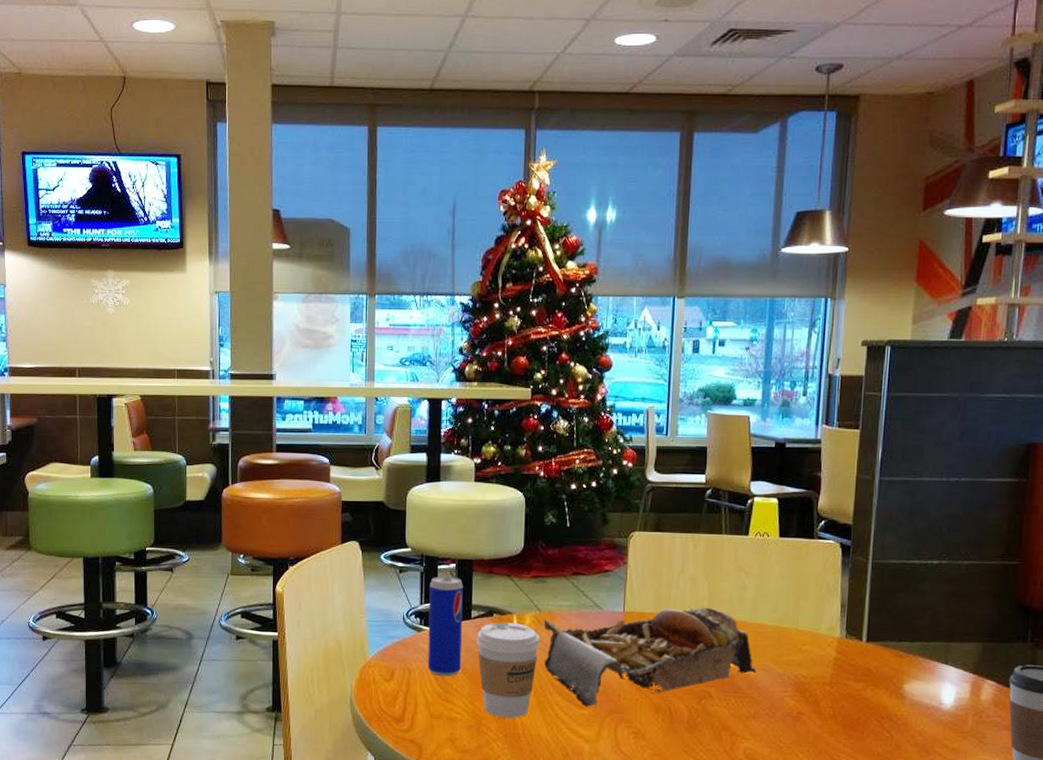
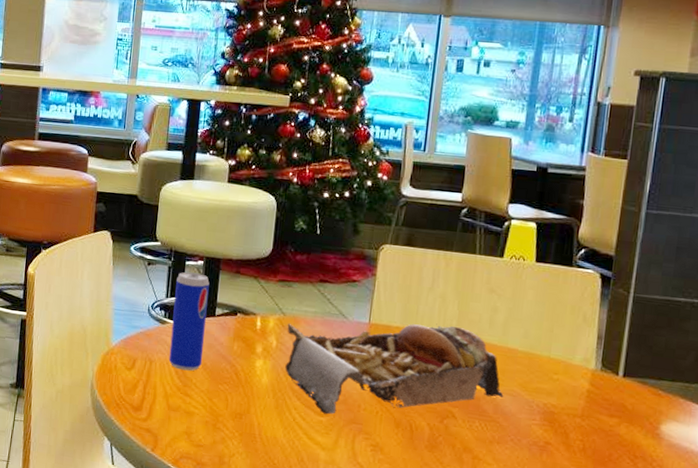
coffee cup: present [477,622,540,718] -> none [219,322,283,418]

